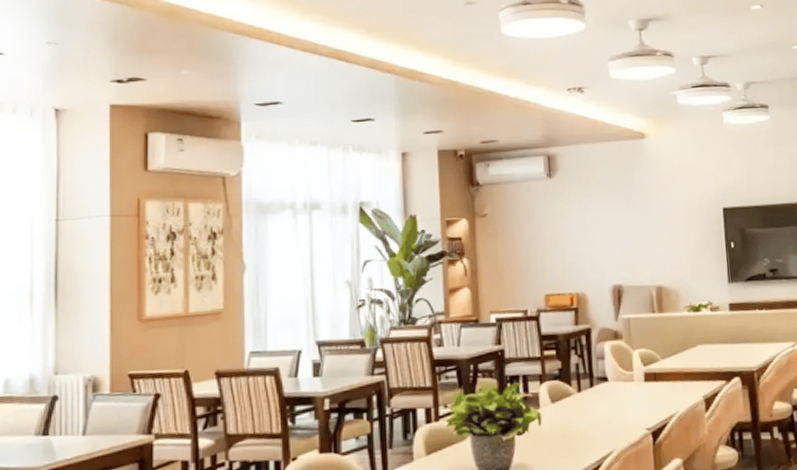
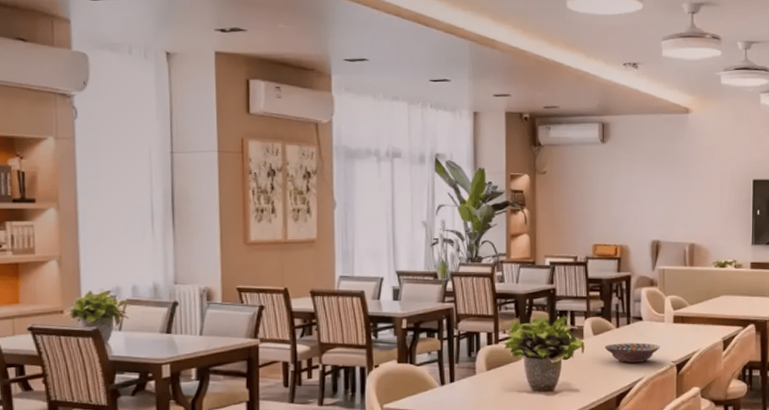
decorative bowl: none [565,408,631,434] -> present [604,342,660,363]

